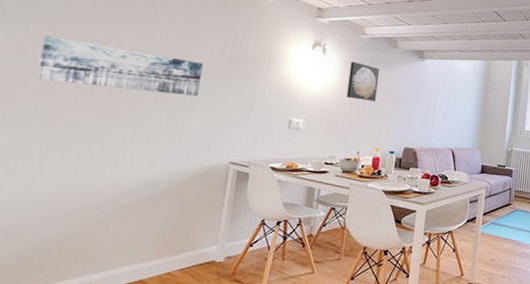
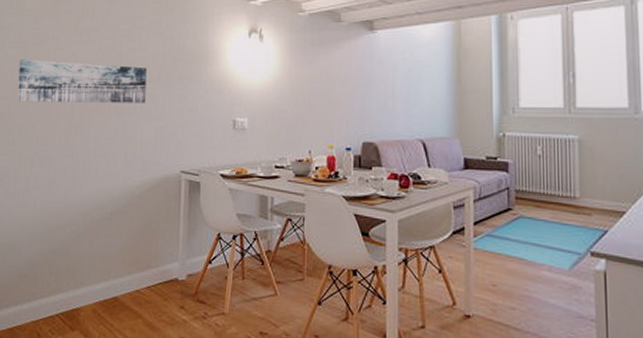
wall art: present [346,61,380,102] -> none [290,45,324,89]

